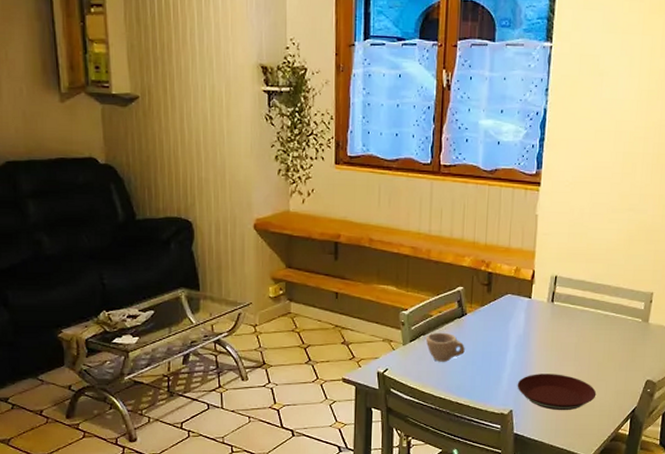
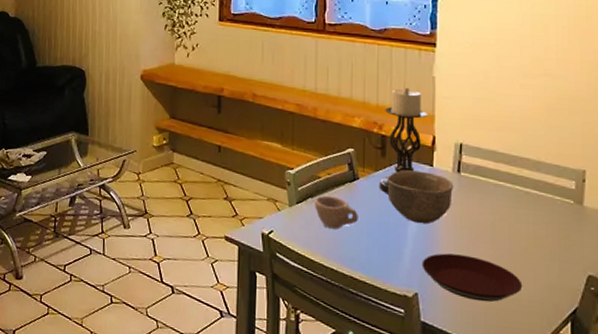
candle holder: none [484,226,530,326] -> present [379,87,428,194]
bowl: none [491,303,548,350] -> present [387,169,454,225]

